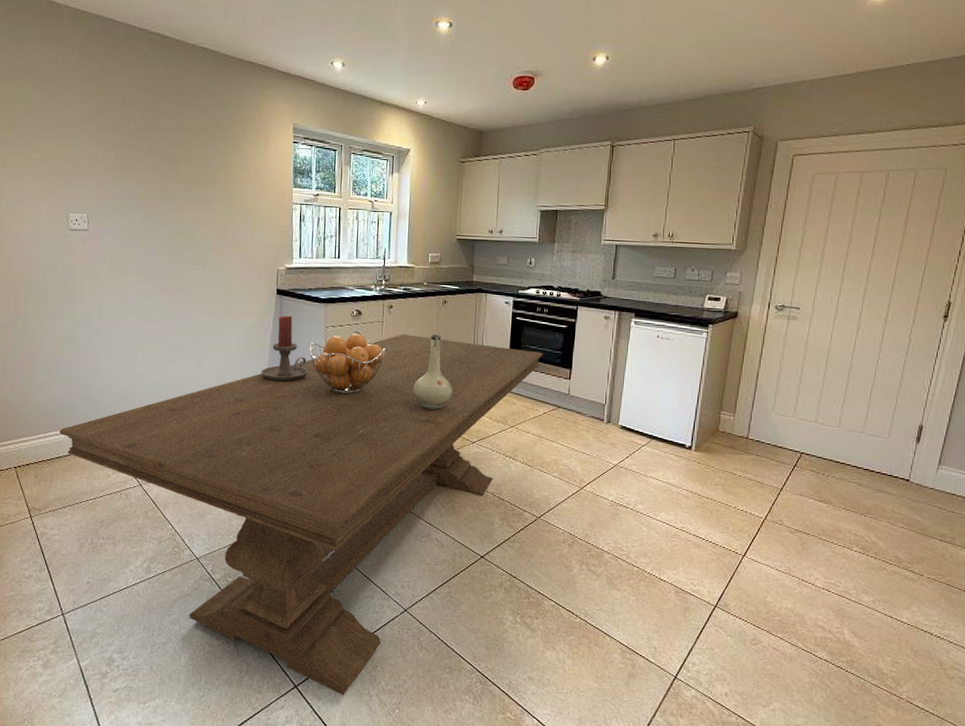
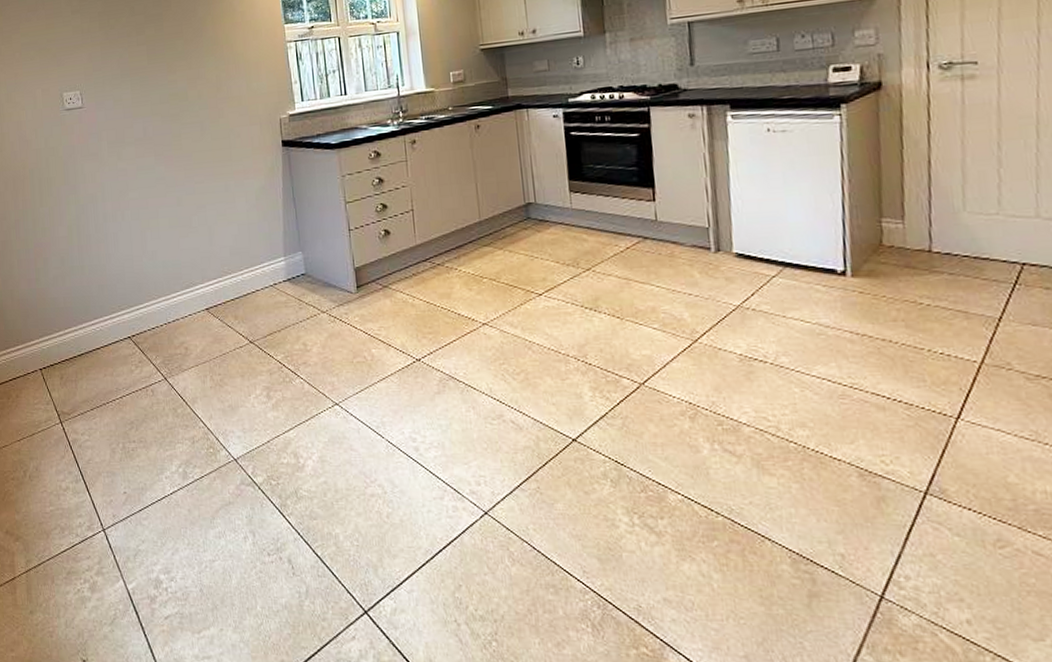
dining table: present [59,334,543,695] -> none [78,171,613,623]
candle holder: present [261,315,308,382] -> none [276,168,329,246]
fruit basket: present [309,333,386,394] -> none [326,178,415,252]
vase: present [413,334,453,409] -> none [454,167,505,259]

